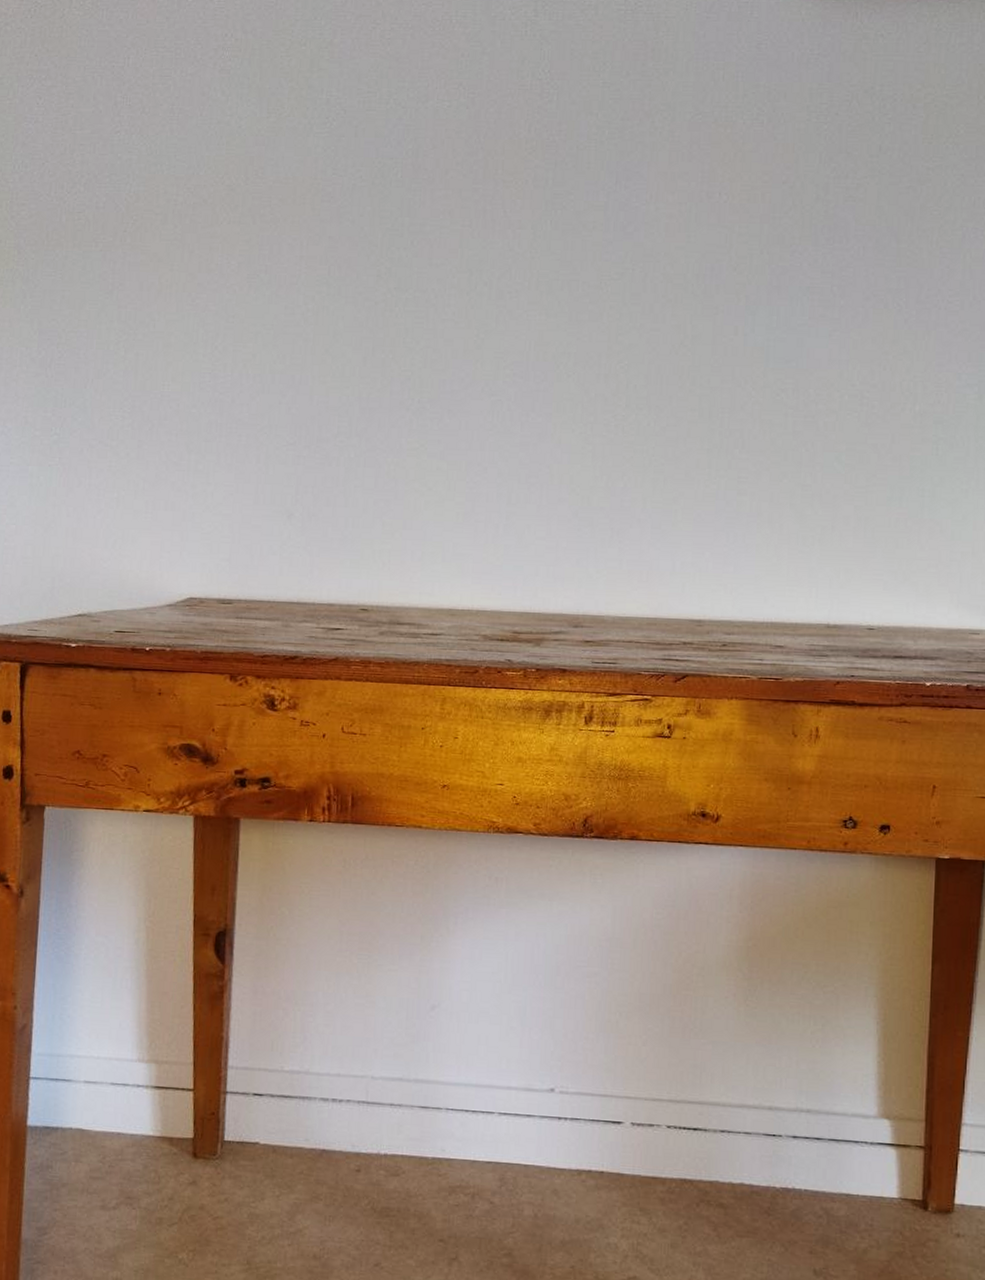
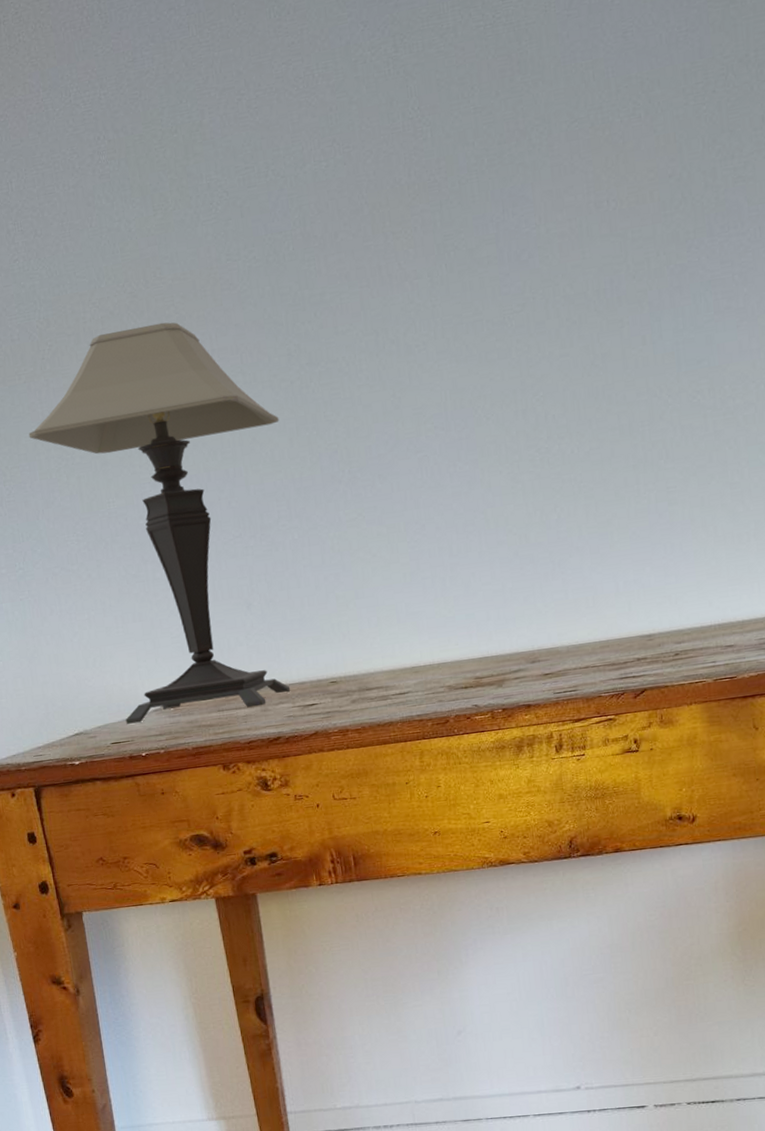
table lamp: none [93,219,357,621] -> present [28,322,291,724]

